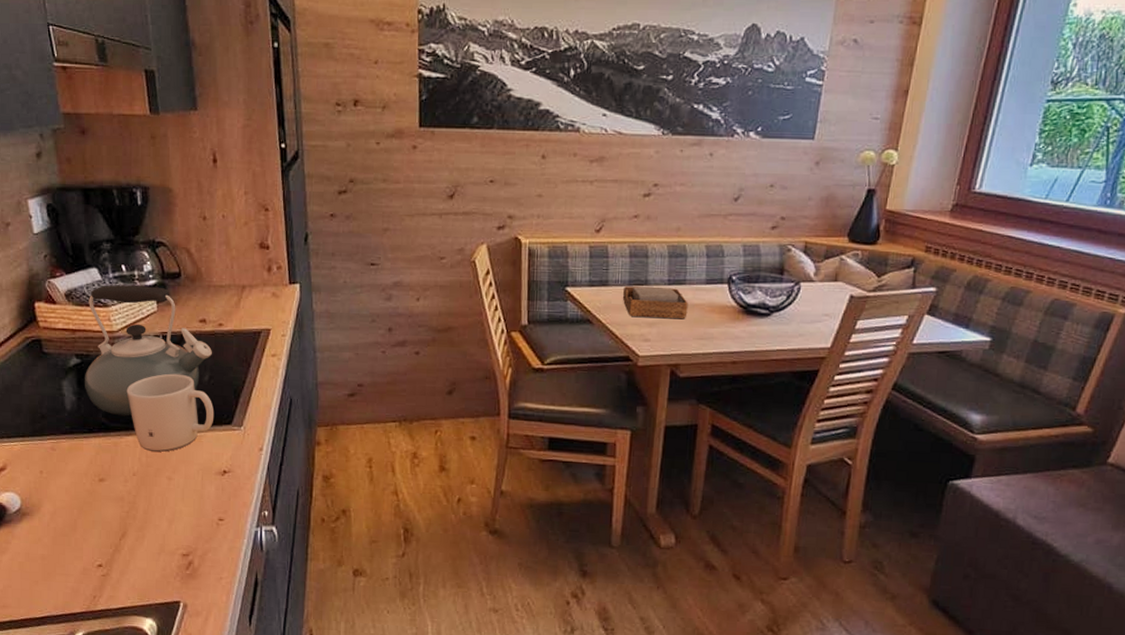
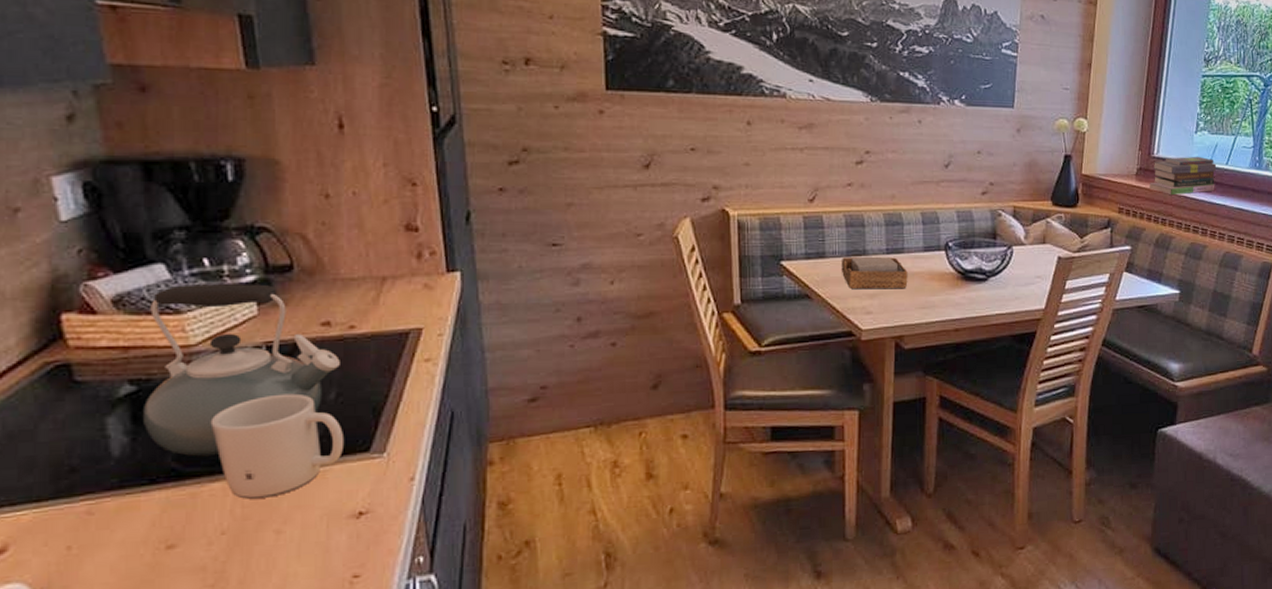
books: none [964,192,1054,235] -> present [1148,157,1217,196]

